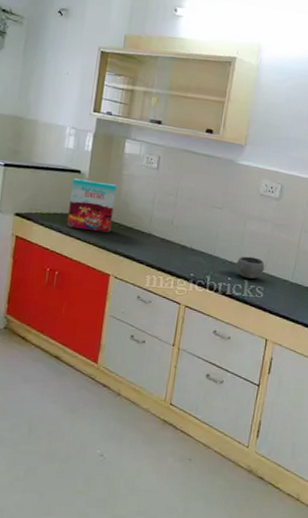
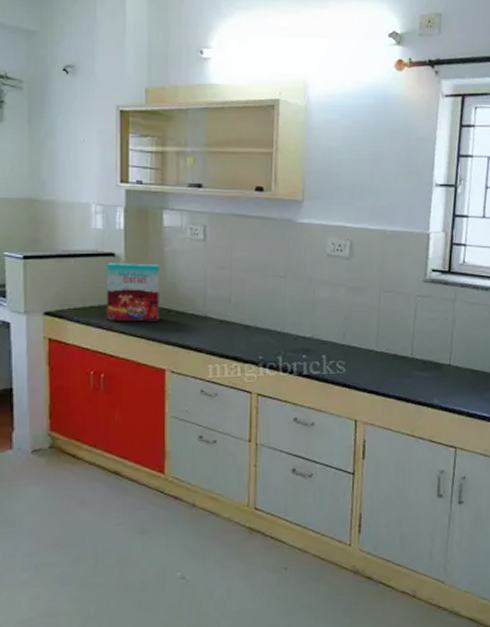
bowl: present [236,256,265,279] -> none [310,328,343,353]

